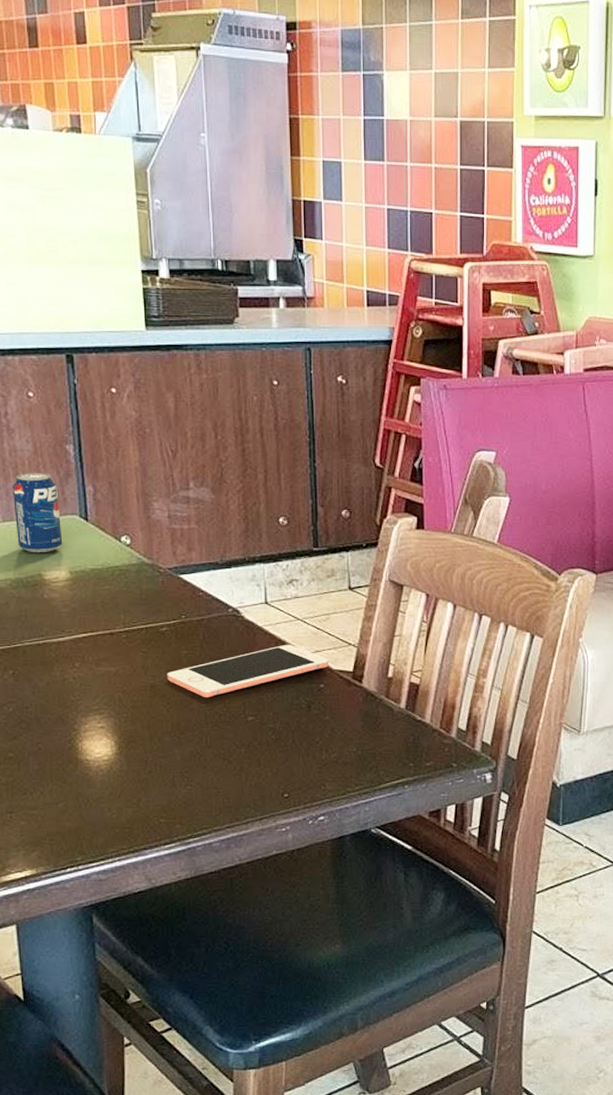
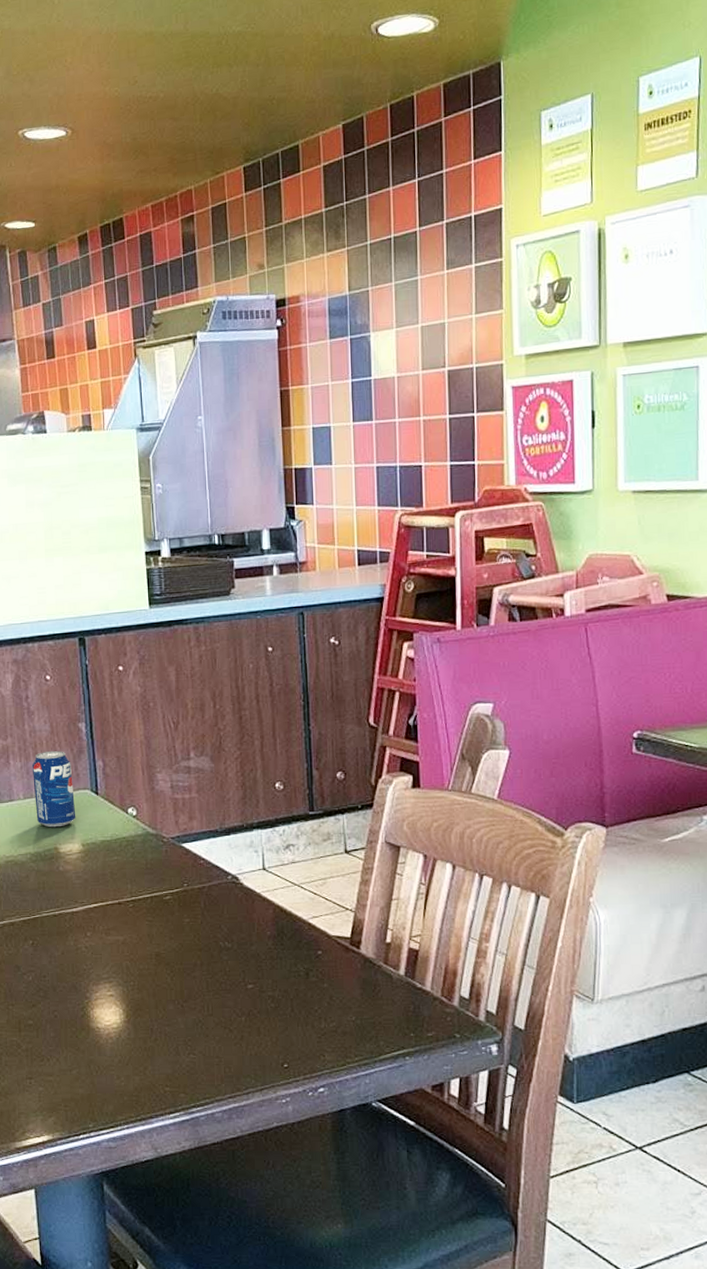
cell phone: present [167,644,329,698] -> none [170,910,326,966]

